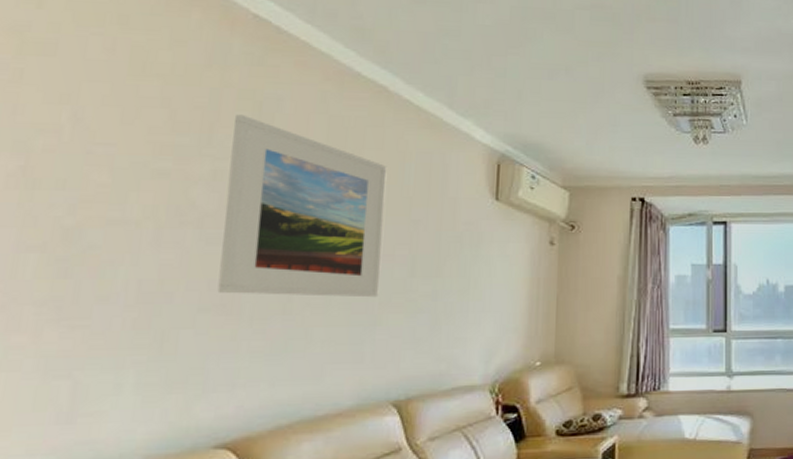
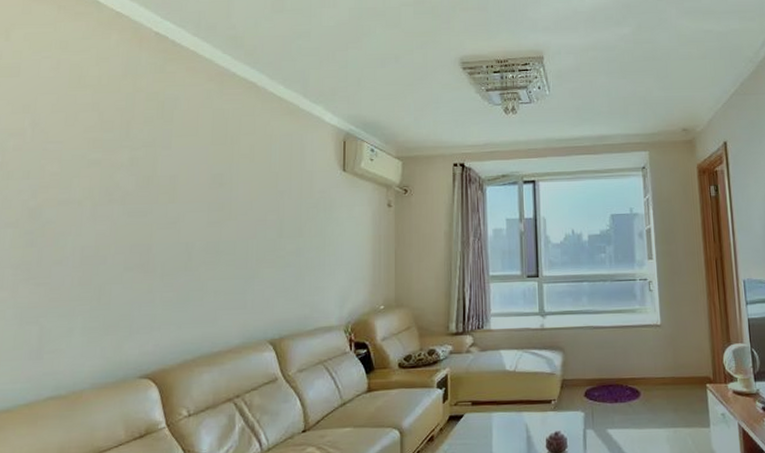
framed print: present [217,114,387,298] -> none [137,113,258,256]

